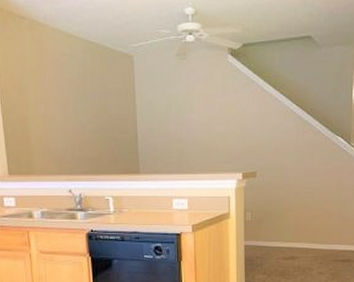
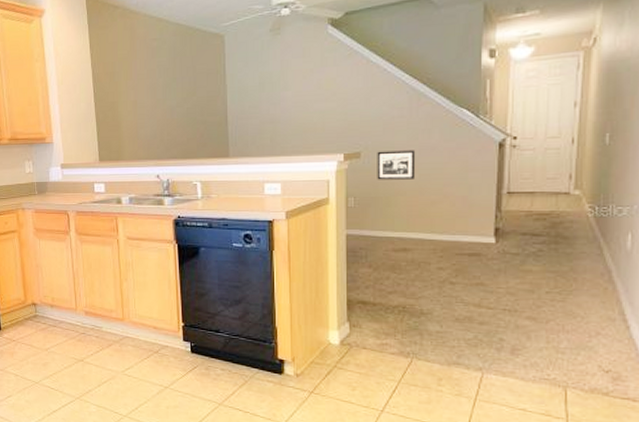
picture frame: none [270,171,301,197] -> present [377,150,416,180]

